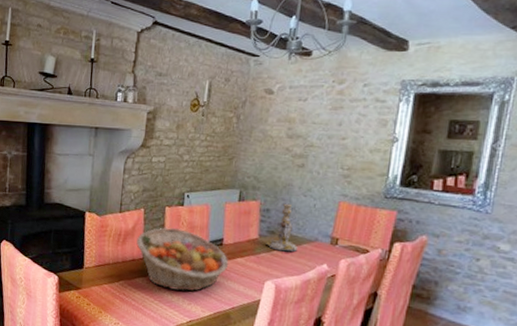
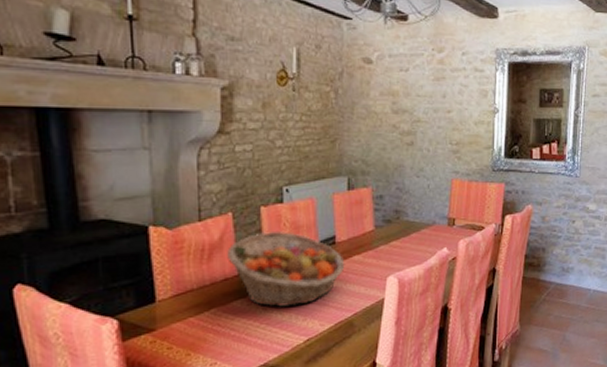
candlestick: present [266,203,297,252] -> none [383,187,416,241]

